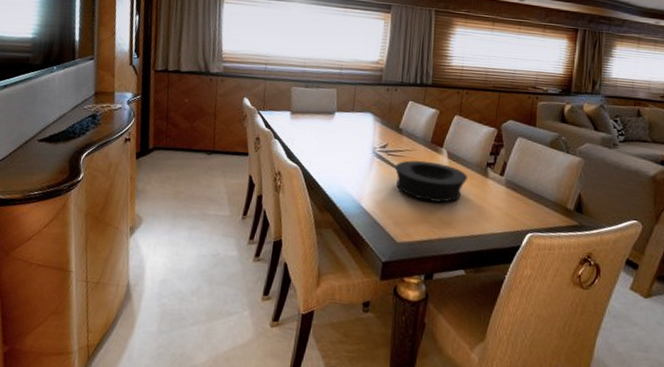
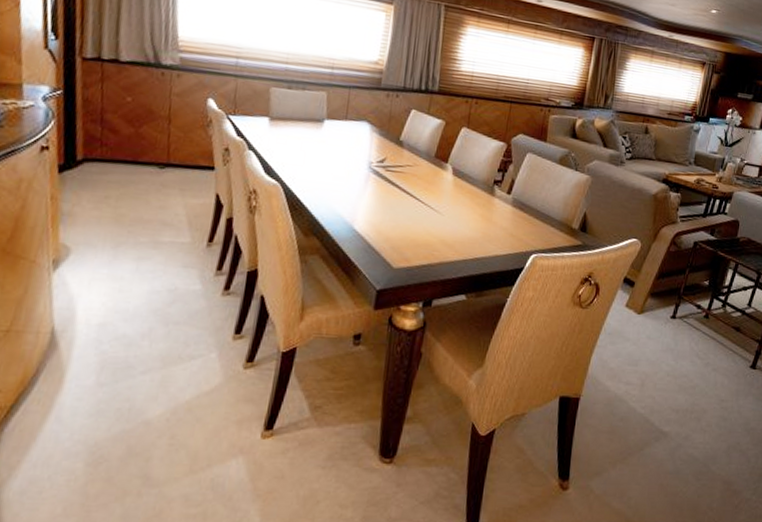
bowl: present [395,160,468,203] -> none [394,176,474,224]

